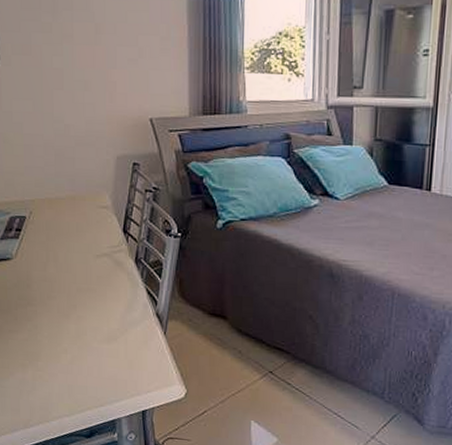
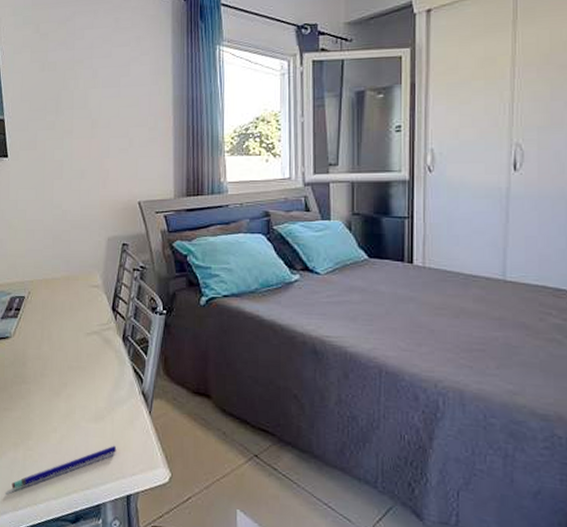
pen: none [21,364,131,408] -> present [11,445,117,489]

